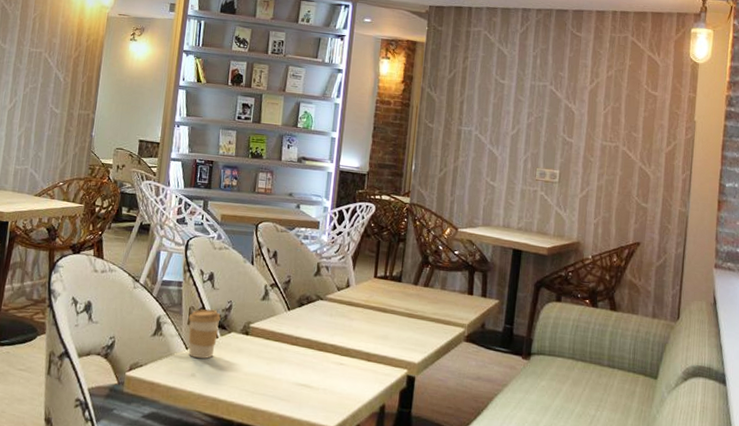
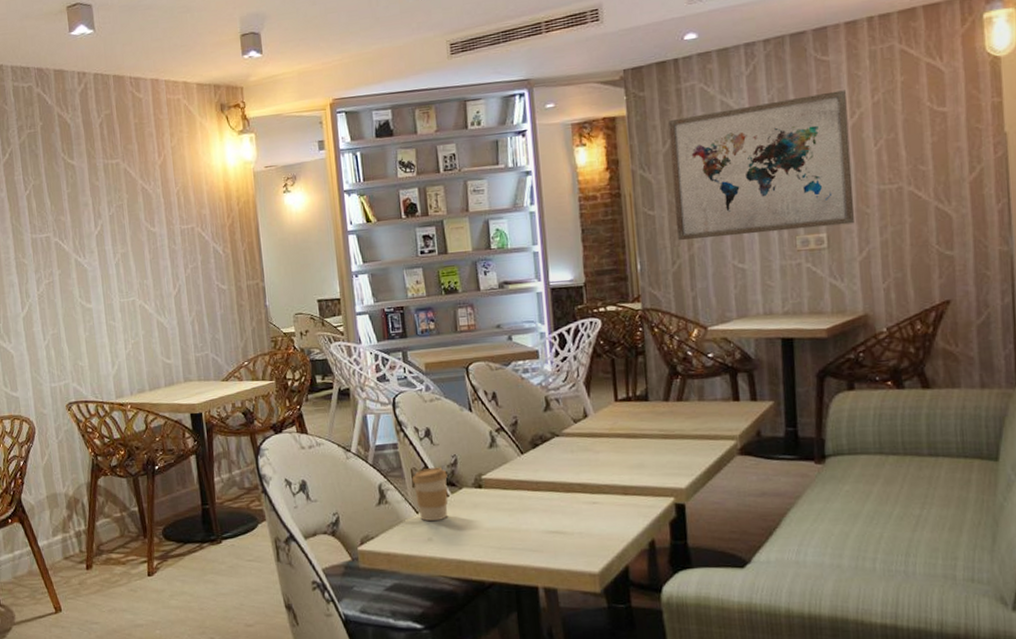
wall art: none [448,54,589,167] -> present [668,90,854,240]

